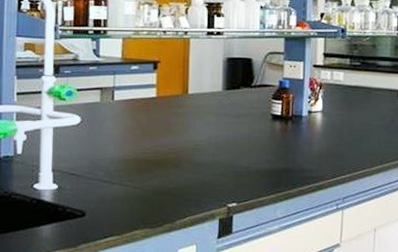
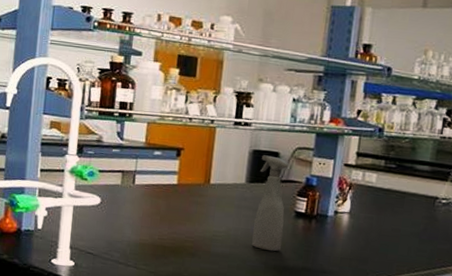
spray bottle: none [233,62,262,156] -> present [252,155,289,252]

